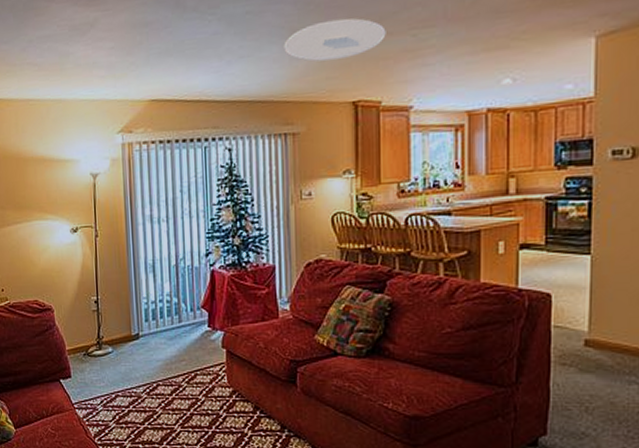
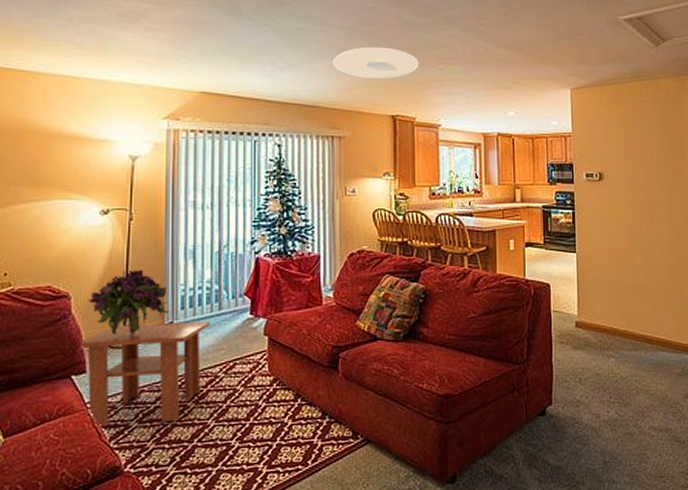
coffee table: none [65,333,172,426] -> present [81,321,210,428]
bouquet: none [67,283,135,347] -> present [88,269,169,337]

